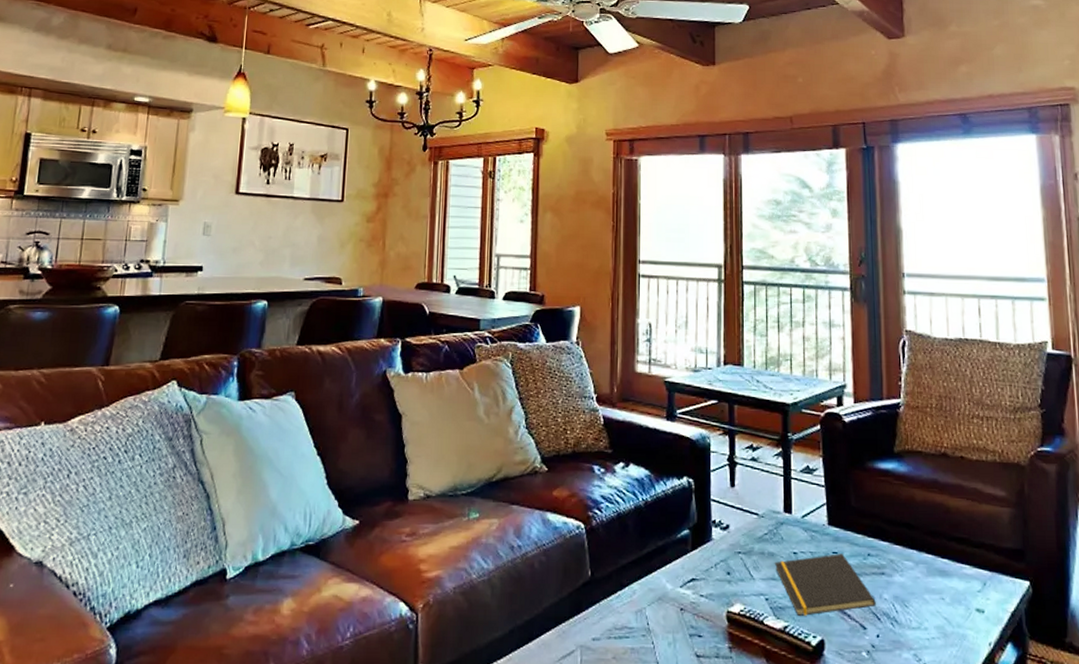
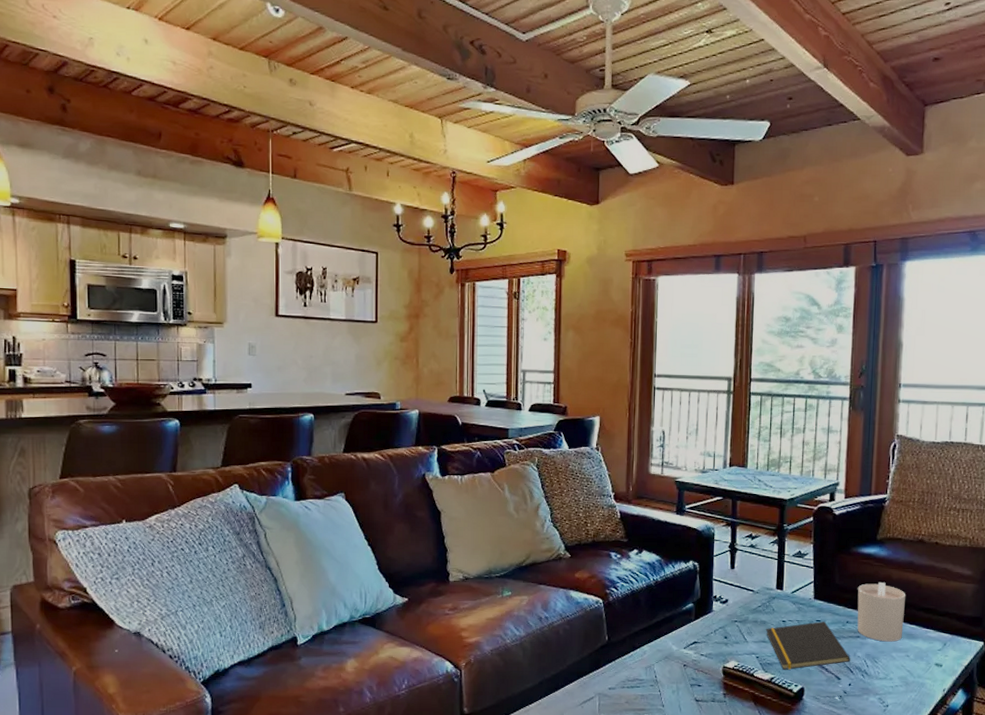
candle: none [877,505,935,581] -> present [857,582,906,642]

